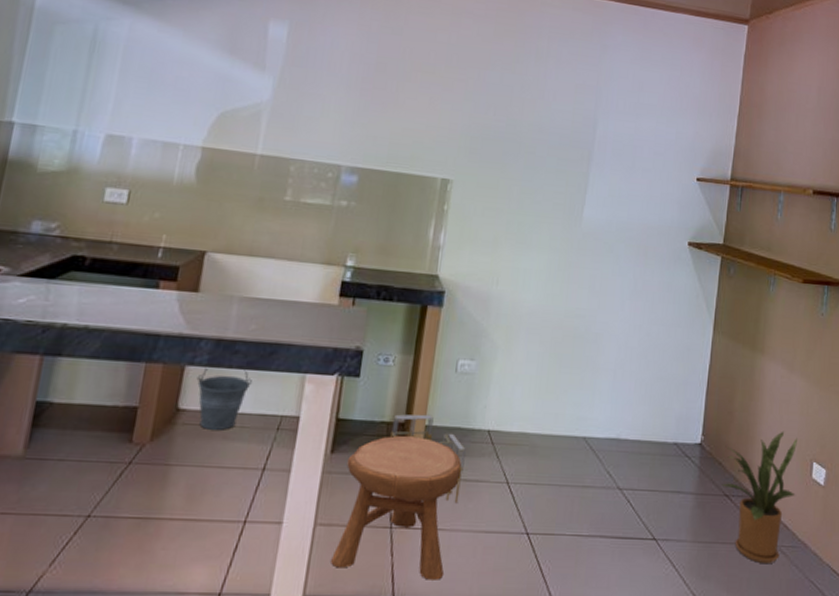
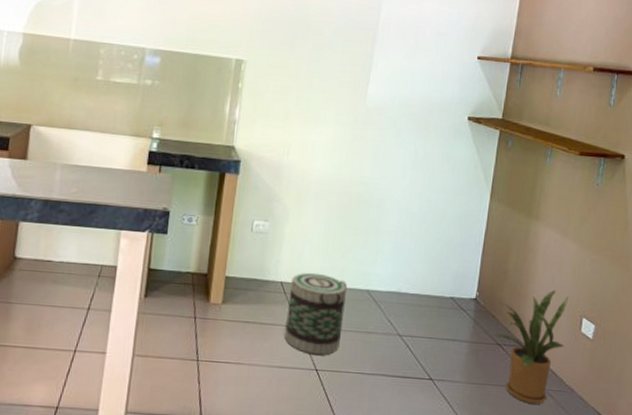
bucket: present [196,367,252,430] -> none [29,223,76,276]
stool: present [331,435,462,580] -> none [148,284,258,405]
table: present [391,414,466,504] -> none [195,266,261,343]
basket: none [492,418,562,515] -> present [285,272,348,355]

